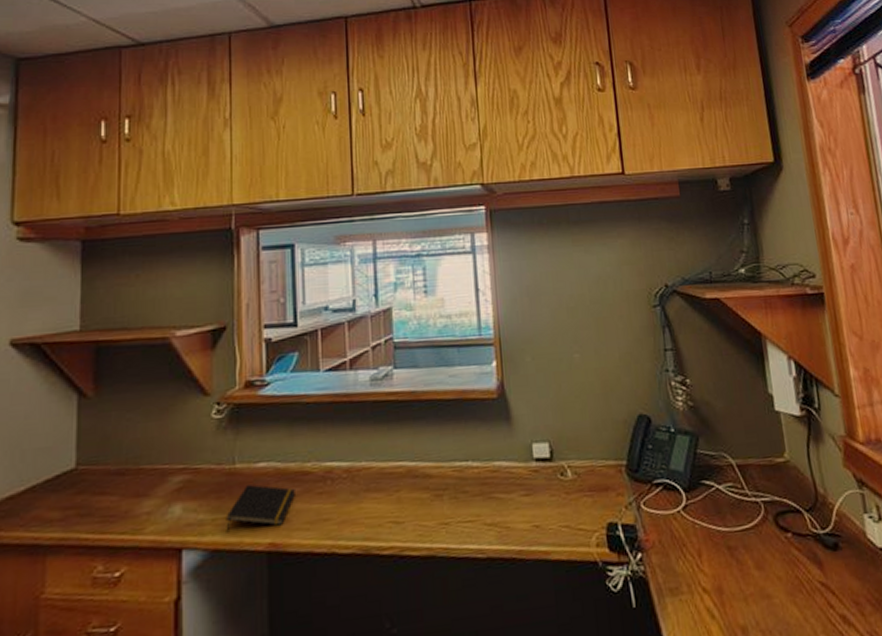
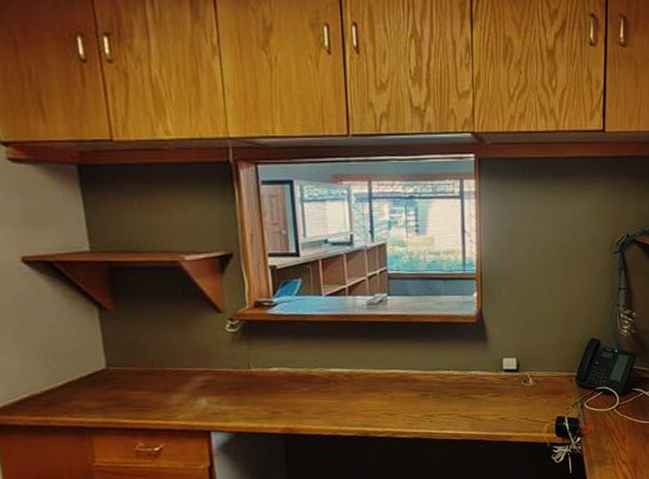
notepad: present [226,484,295,533] -> none [246,384,305,420]

